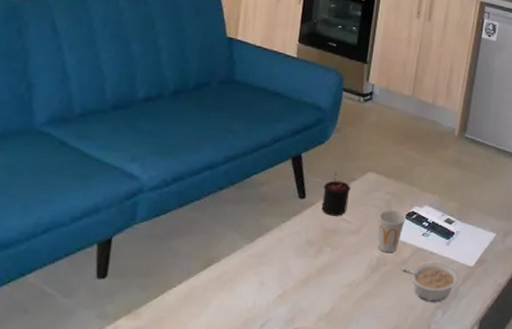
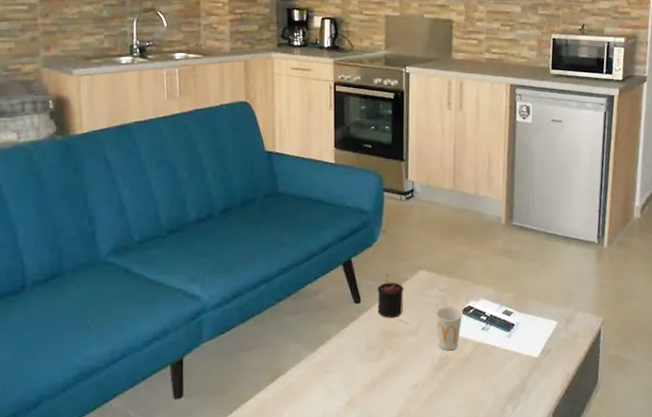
legume: present [401,262,459,302] -> none [465,356,525,397]

